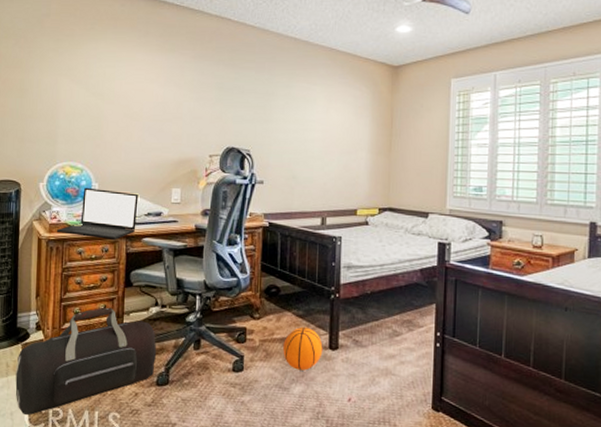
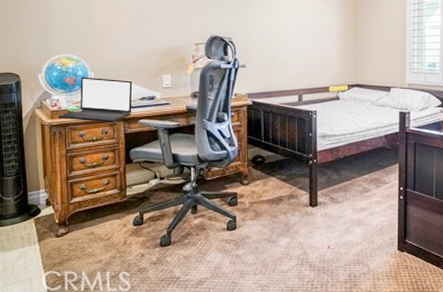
duffel bag: present [15,307,157,415] -> none [30,182,159,279]
basketball: present [283,326,323,371] -> none [270,189,304,226]

